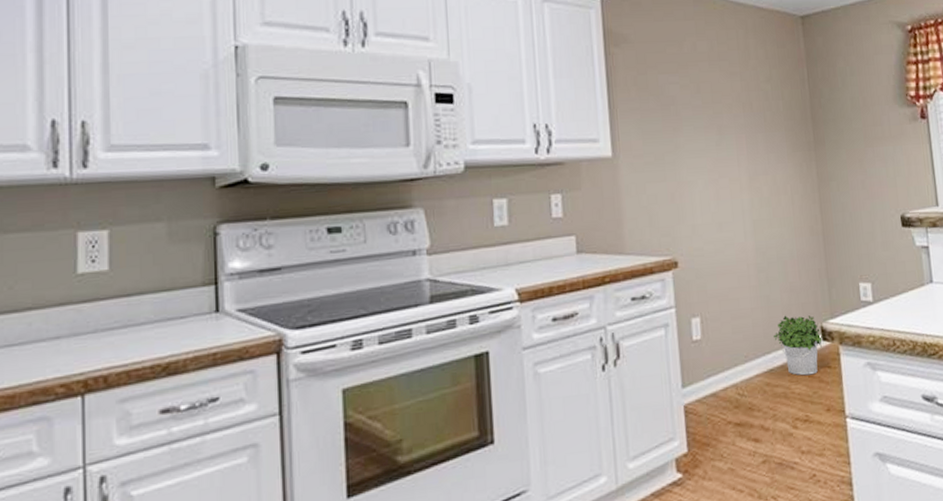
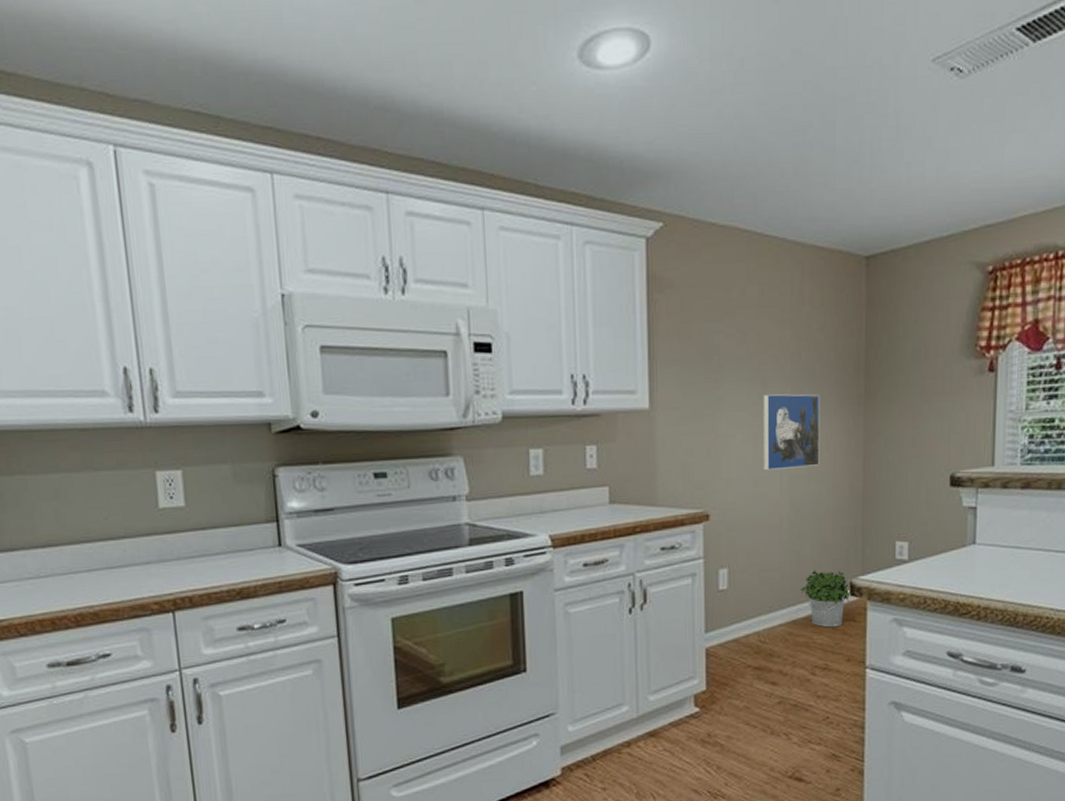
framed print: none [720,140,780,216] -> present [763,393,820,471]

